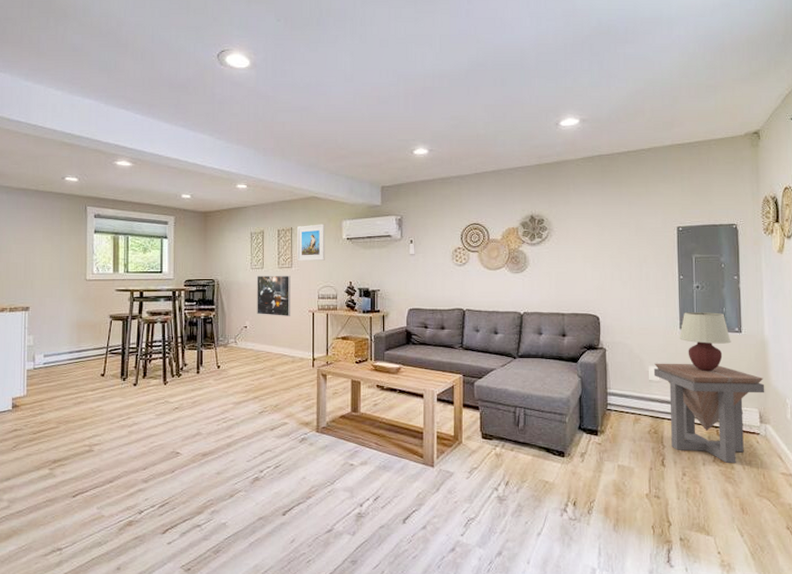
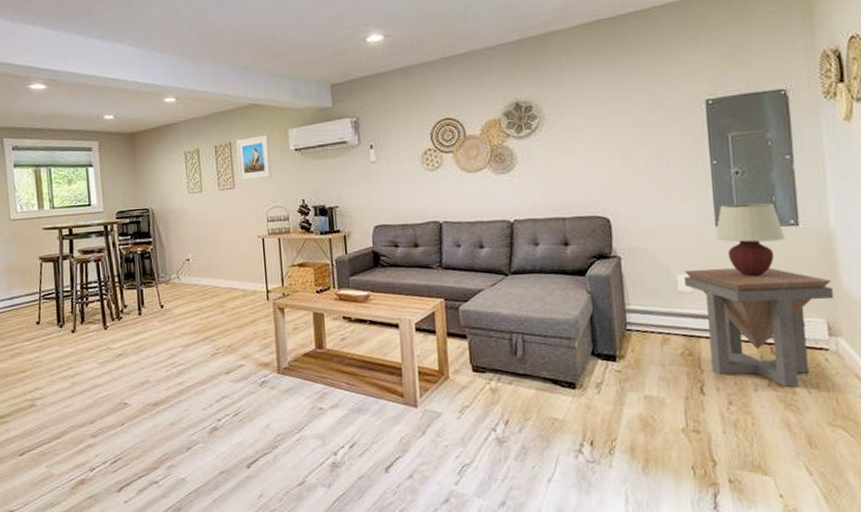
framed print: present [257,275,291,316] -> none [196,197,237,245]

